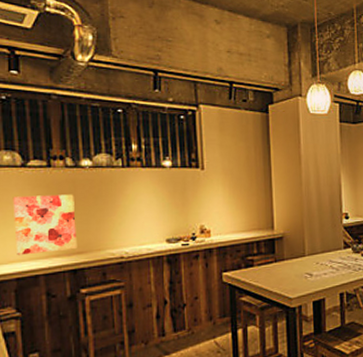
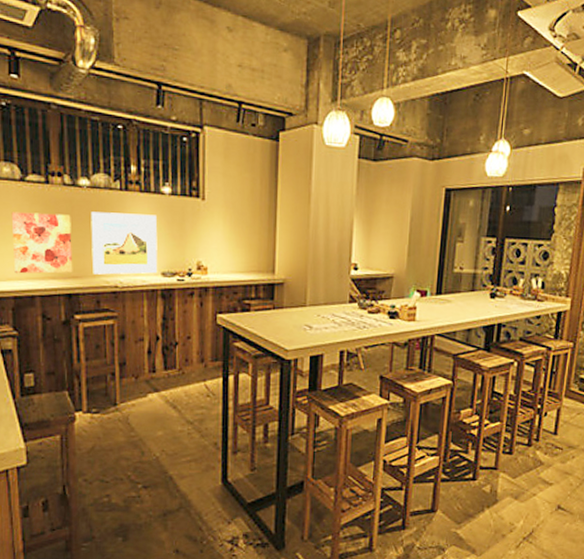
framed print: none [94,187,163,248] -> present [91,211,158,275]

